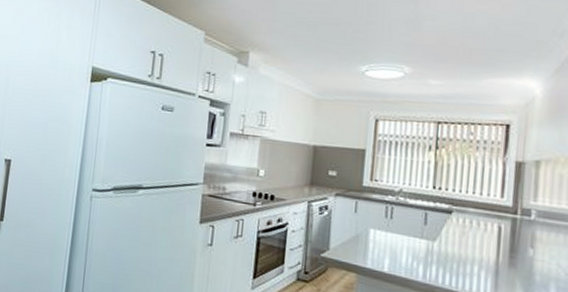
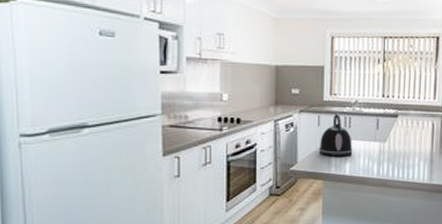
kettle: none [353,200,394,251] -> present [318,113,353,157]

